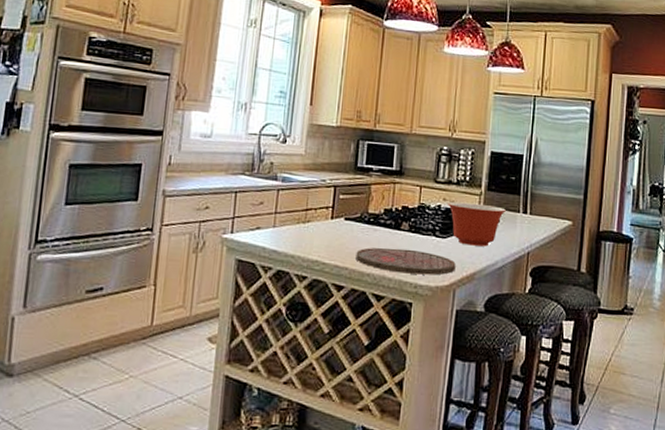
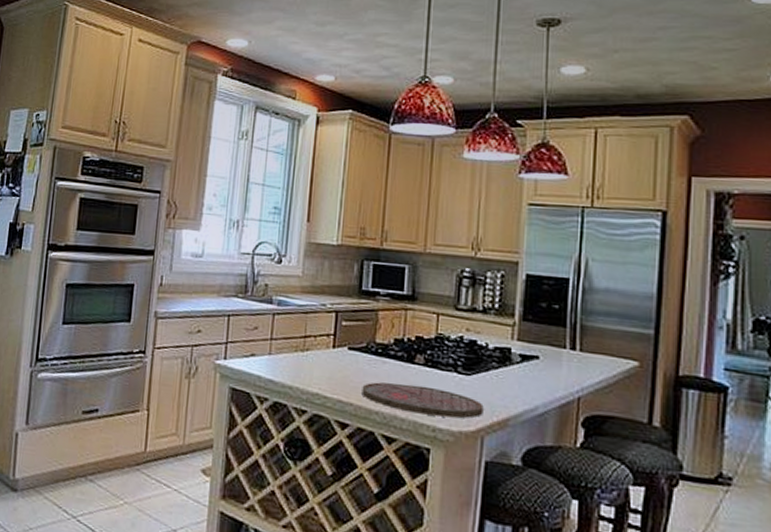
mixing bowl: present [448,201,506,247] -> none [472,333,547,388]

